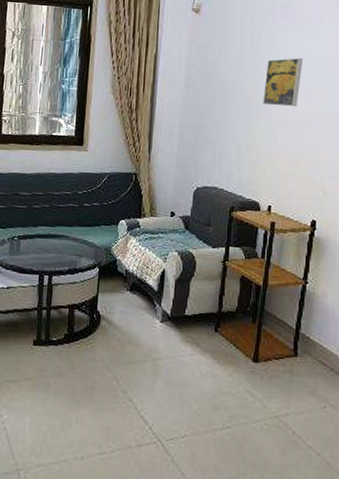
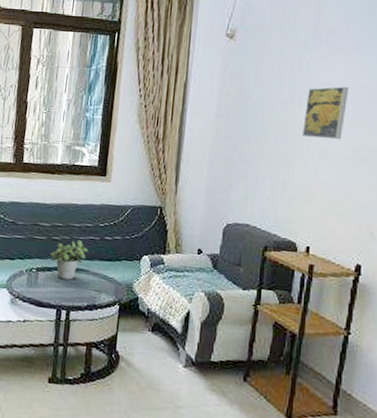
potted plant: none [30,207,68,246] -> present [49,240,88,280]

